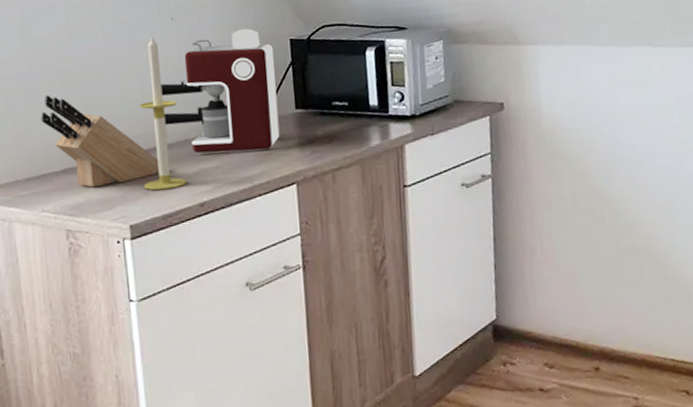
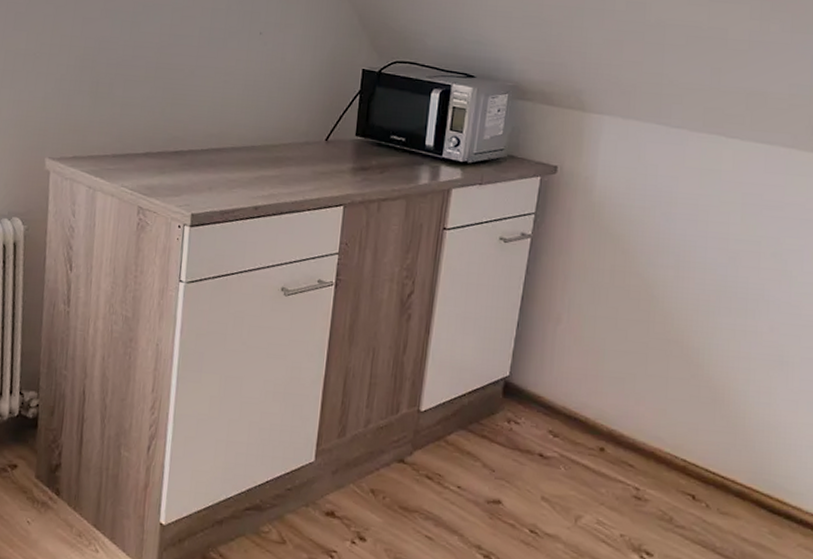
knife block: present [41,95,160,188] -> none [134,84,226,175]
candle: present [139,34,187,191] -> none [209,44,251,189]
coffee maker: present [160,28,280,154] -> none [237,52,346,169]

